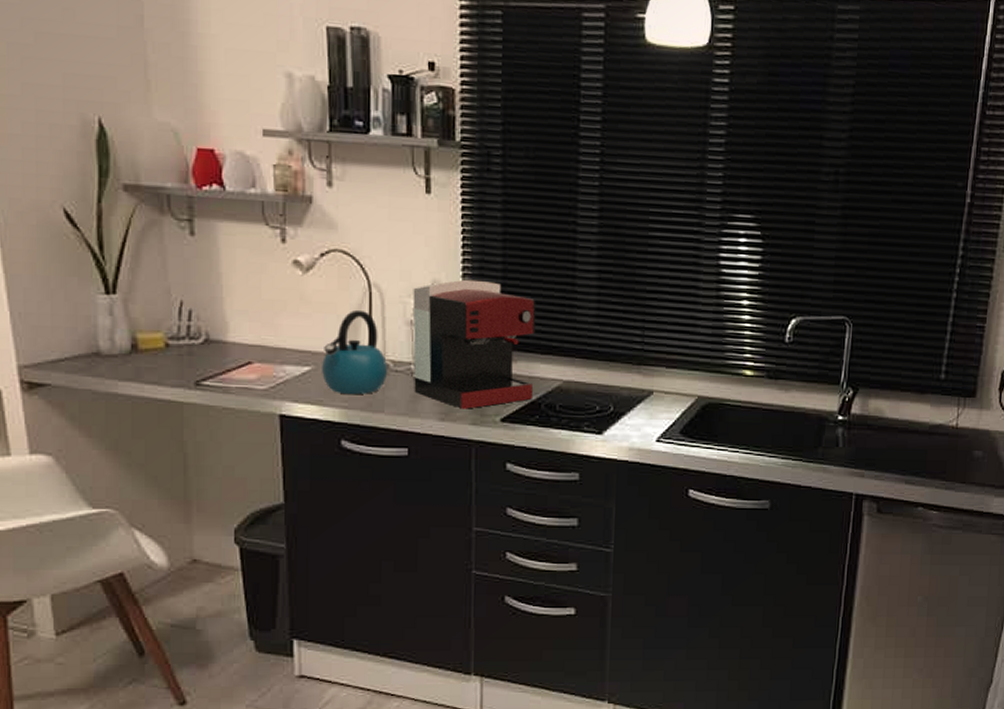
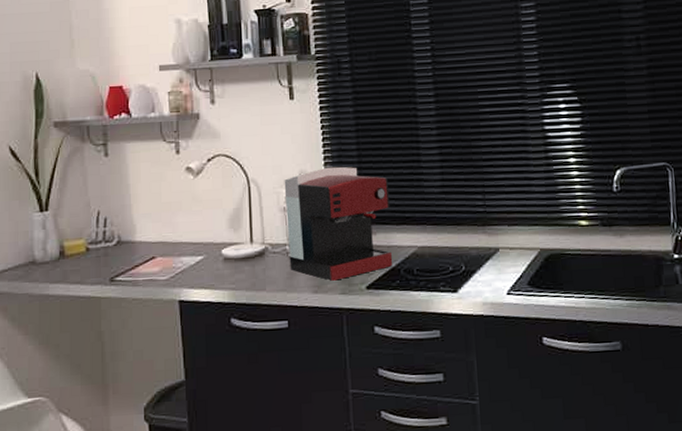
kettle: present [322,310,388,395] -> none [212,203,267,278]

